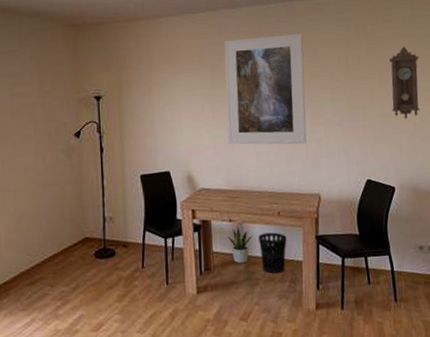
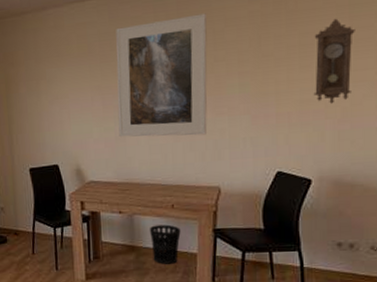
potted plant: present [228,227,254,264] -> none [117,219,145,254]

